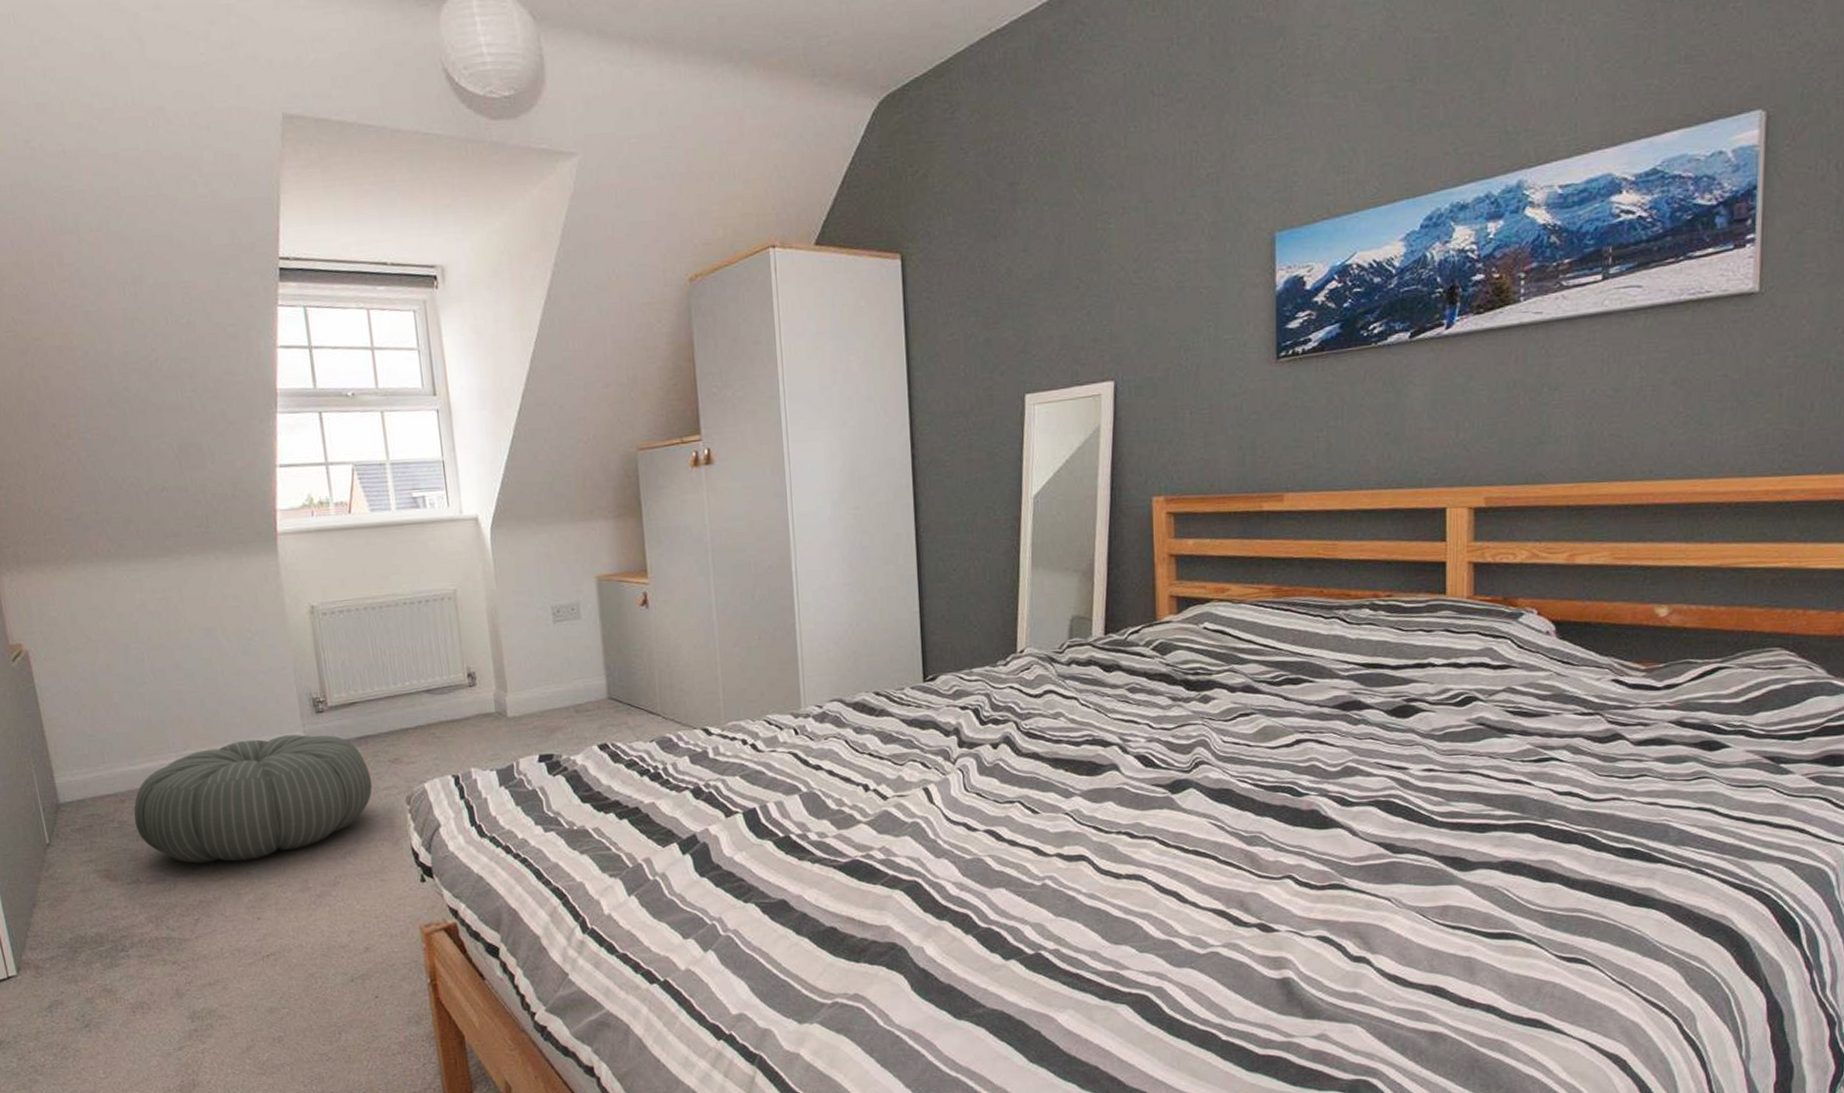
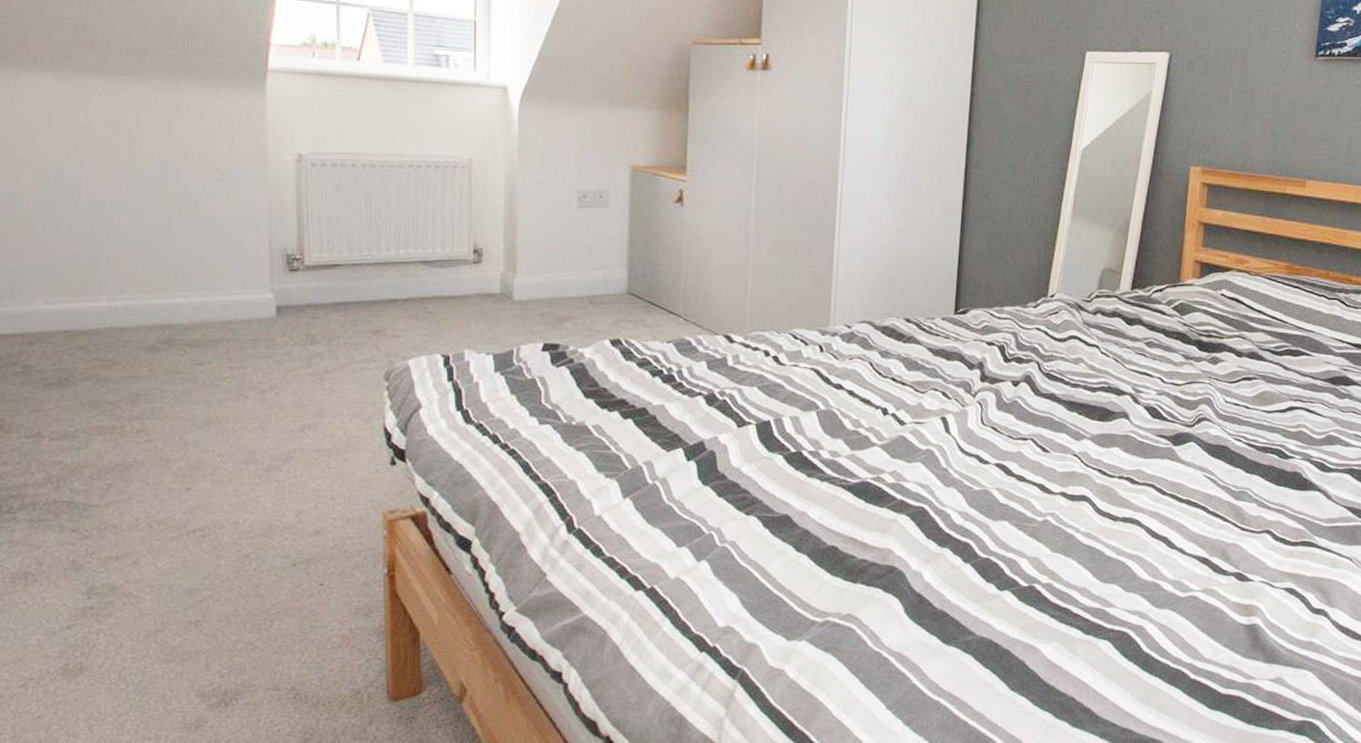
pouf: present [134,734,372,864] -> none [44,291,346,424]

